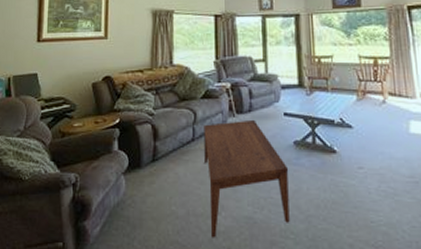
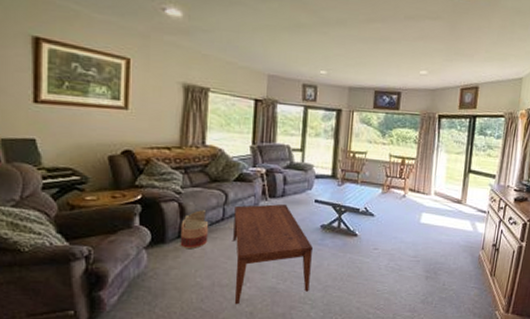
basket: none [154,130,181,173] -> present [180,209,209,249]

